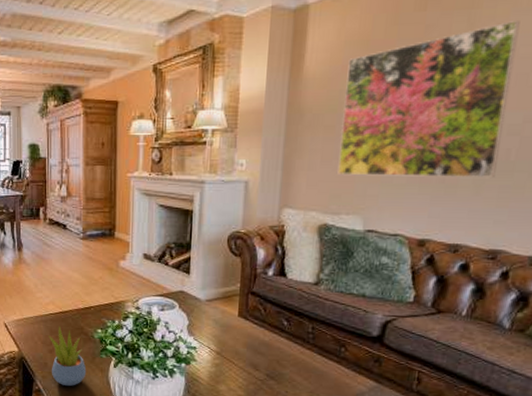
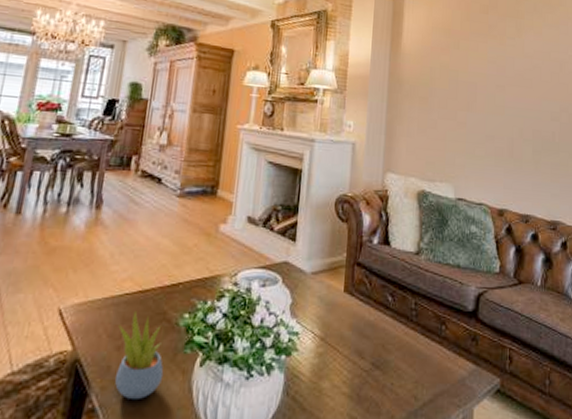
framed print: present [337,21,520,179] -> none [431,32,549,156]

